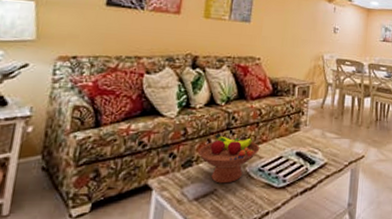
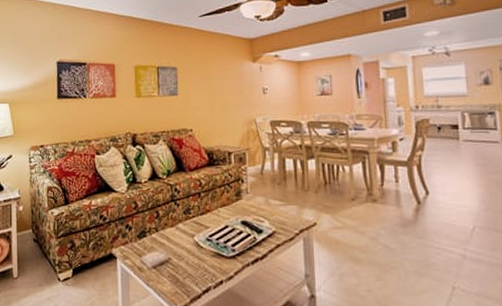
fruit bowl: present [197,133,260,184] -> none [149,205,205,253]

